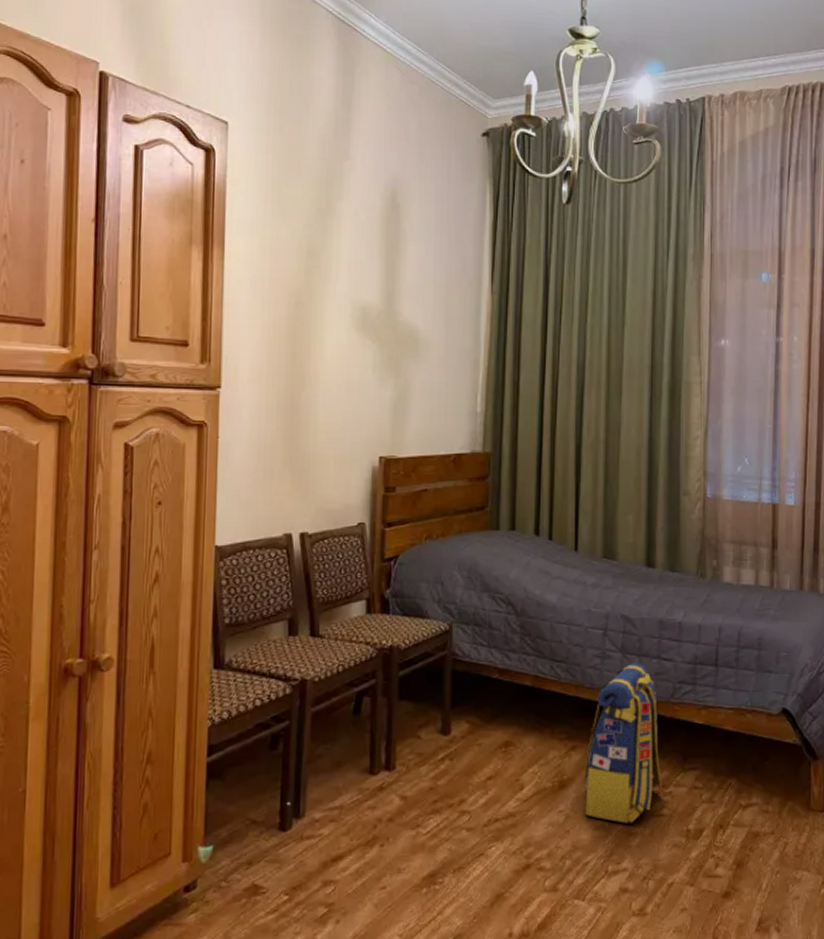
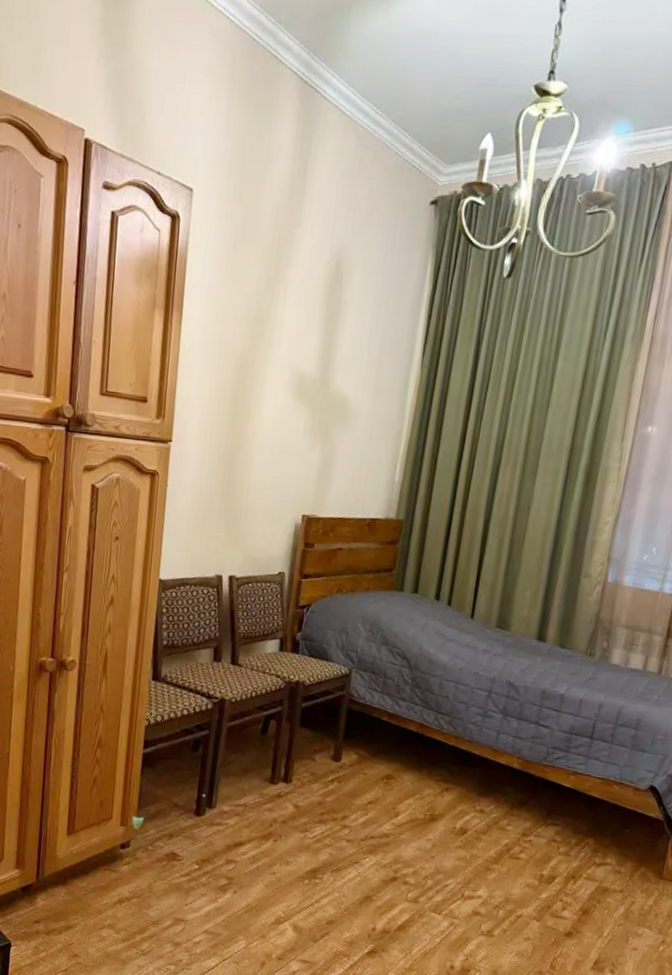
backpack: present [584,663,662,823] -> none [450,724,530,860]

